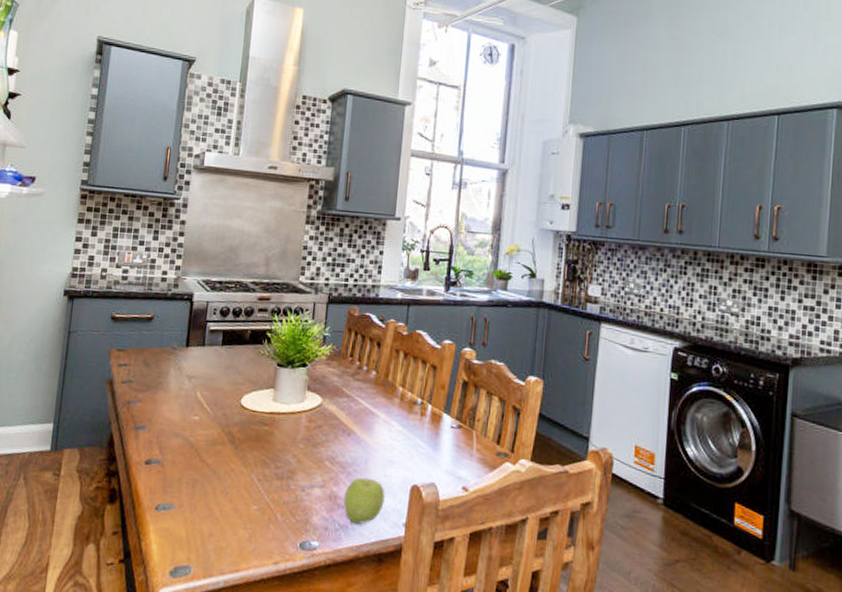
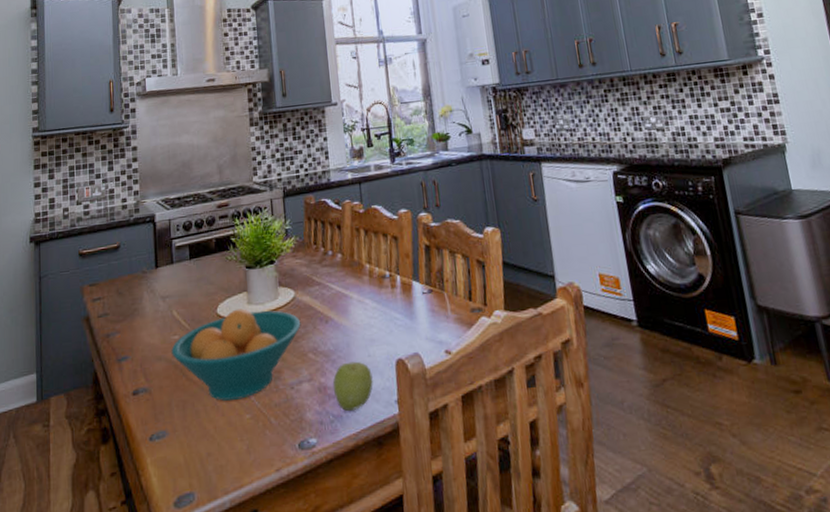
fruit bowl: none [189,403,323,490] -> present [171,308,301,401]

